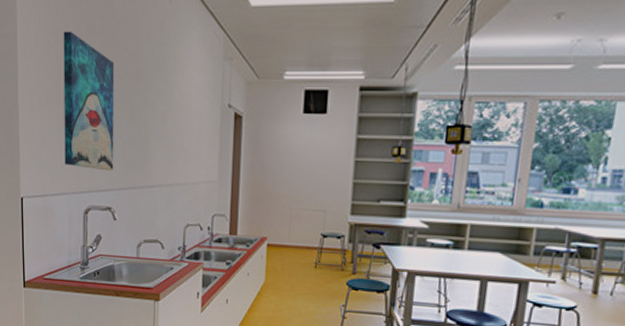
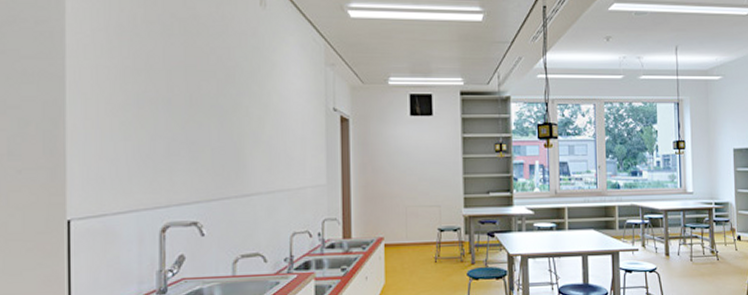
wall art: present [63,31,115,171] -> none [131,31,200,182]

